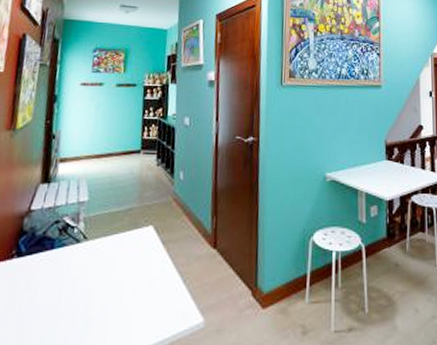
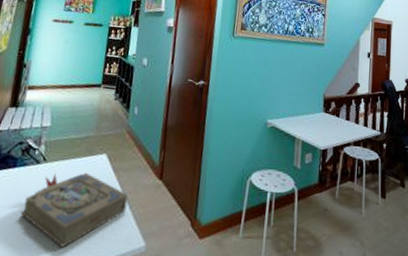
book: none [63,247,181,331] -> present [20,172,128,248]

